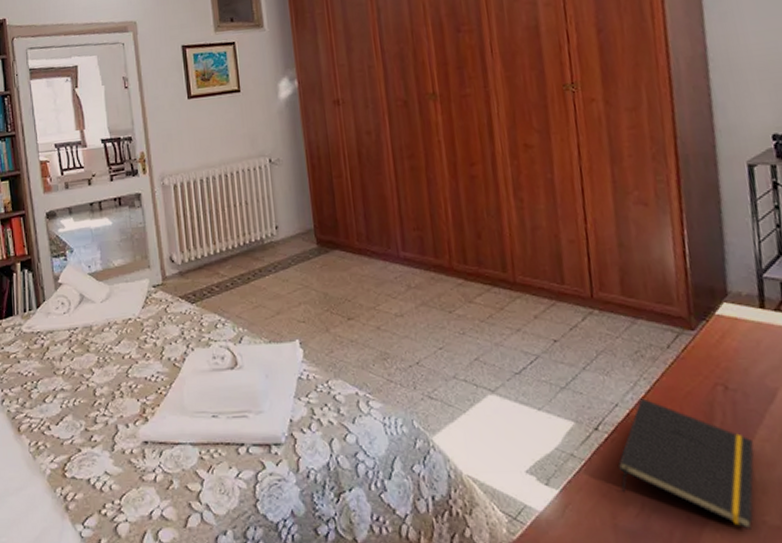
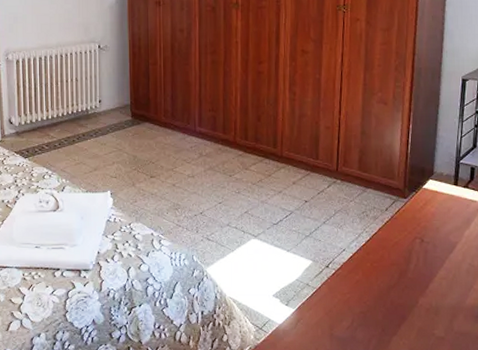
notepad: present [617,398,754,529] -> none [339,246,434,339]

